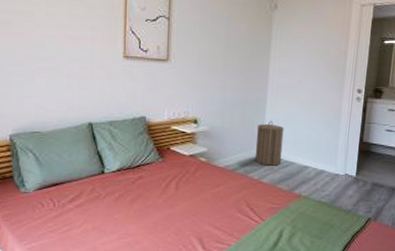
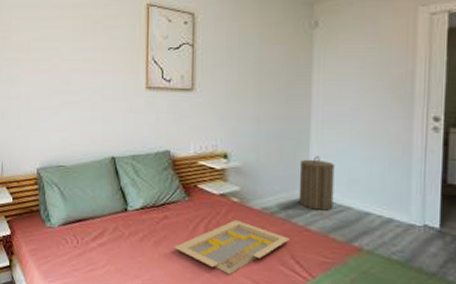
serving tray: none [148,177,246,224] -> present [174,220,289,275]

